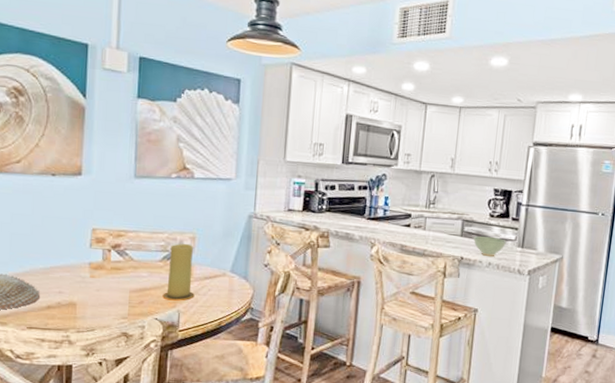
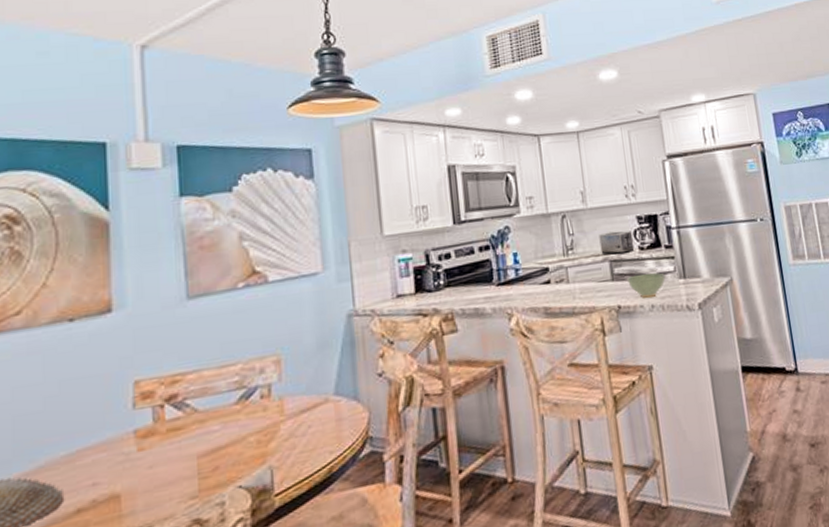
candle: present [162,243,195,301] -> none [245,370,290,456]
toaster: none [457,196,488,217] -> present [599,231,635,255]

